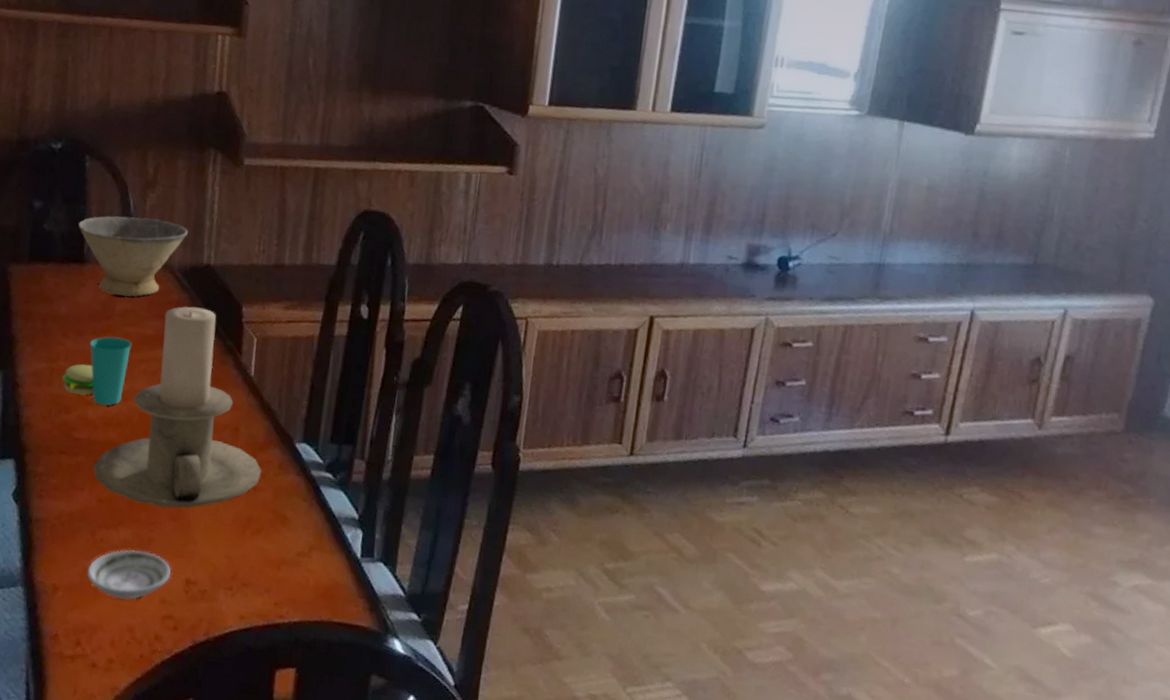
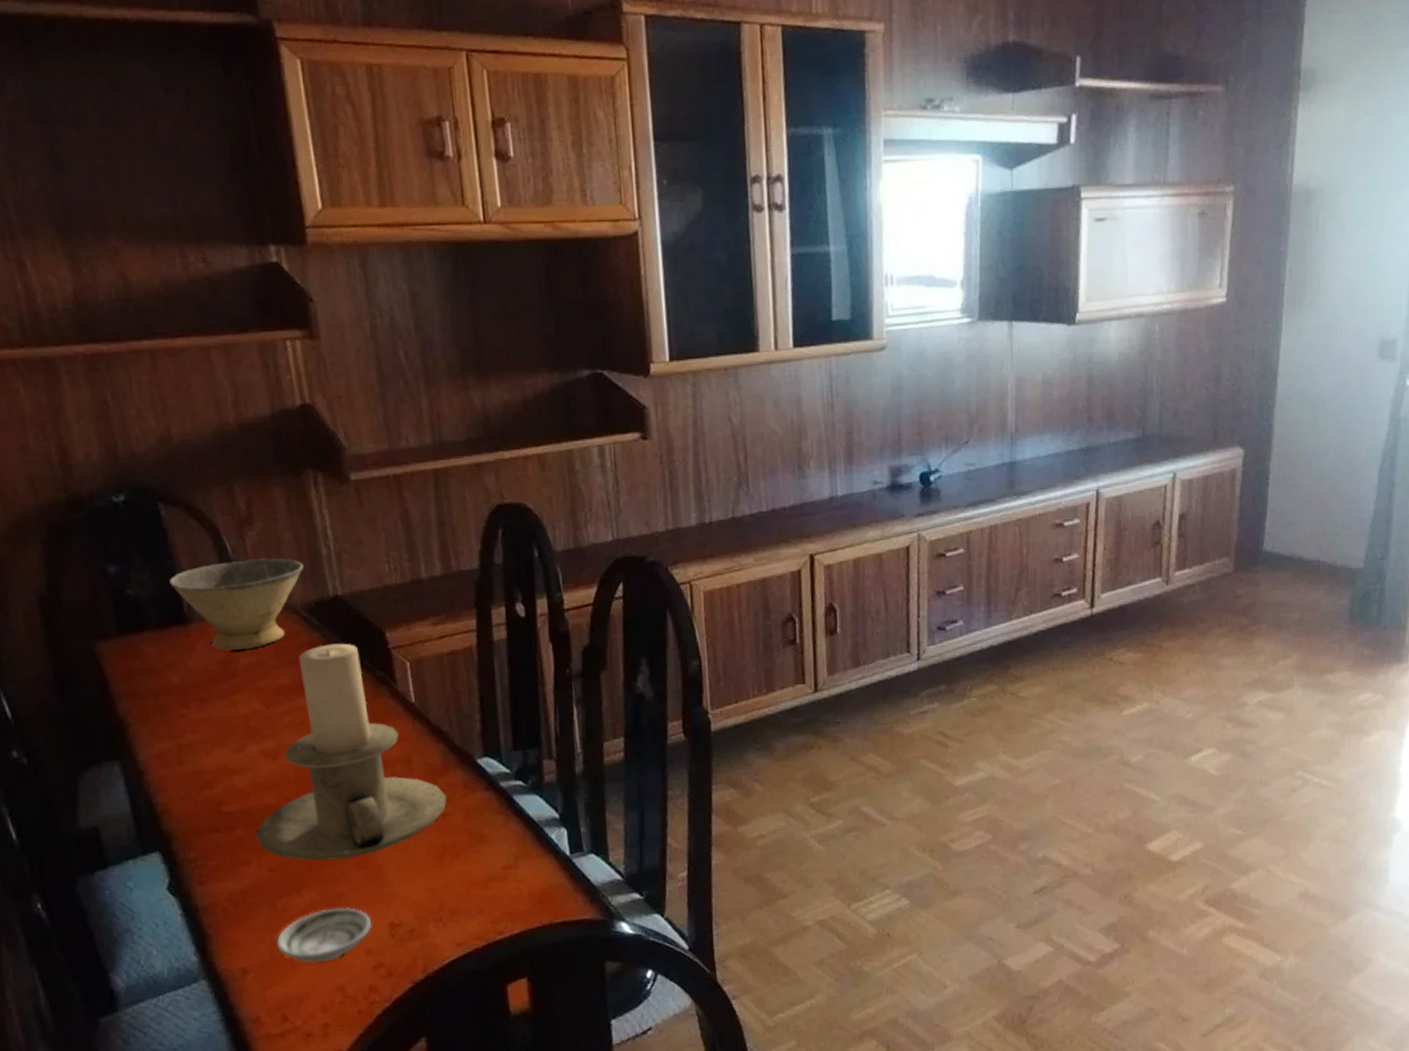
cup: present [62,336,132,406] -> none [194,694,270,771]

